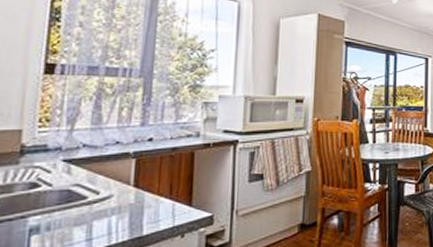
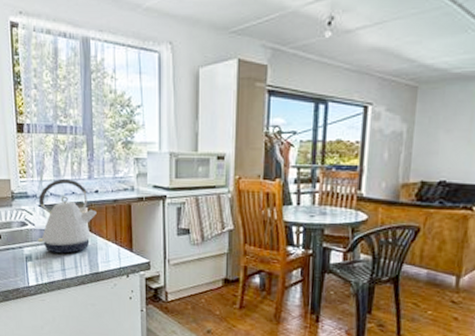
kettle: none [54,126,148,219] -> present [38,178,97,254]

